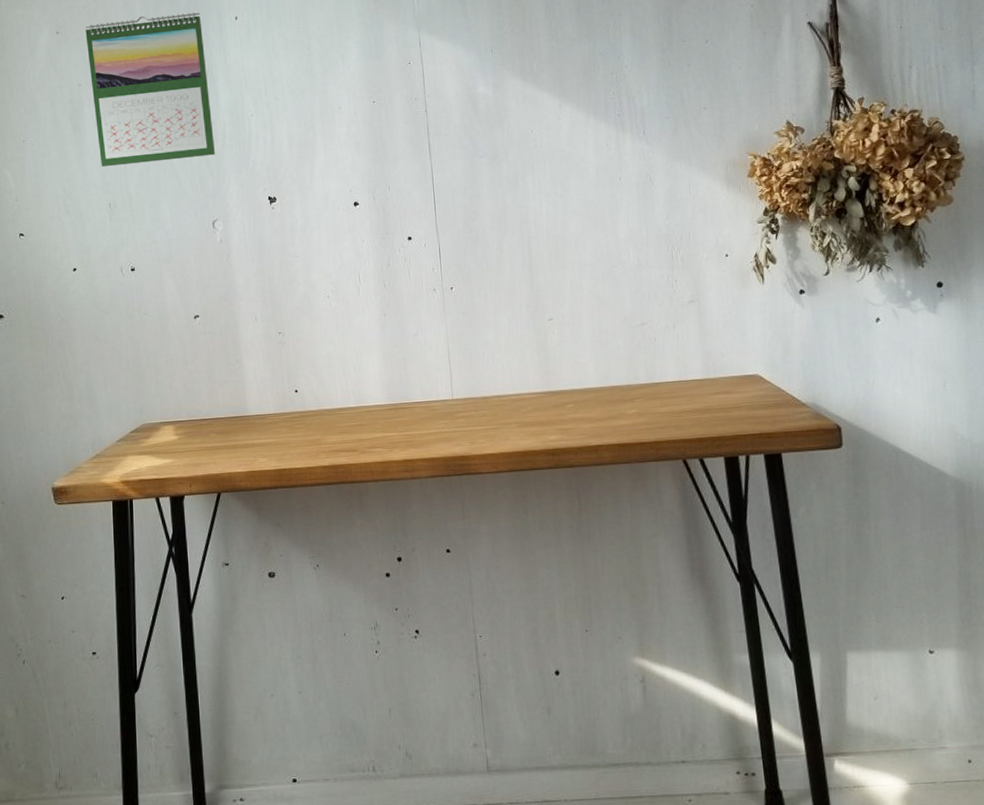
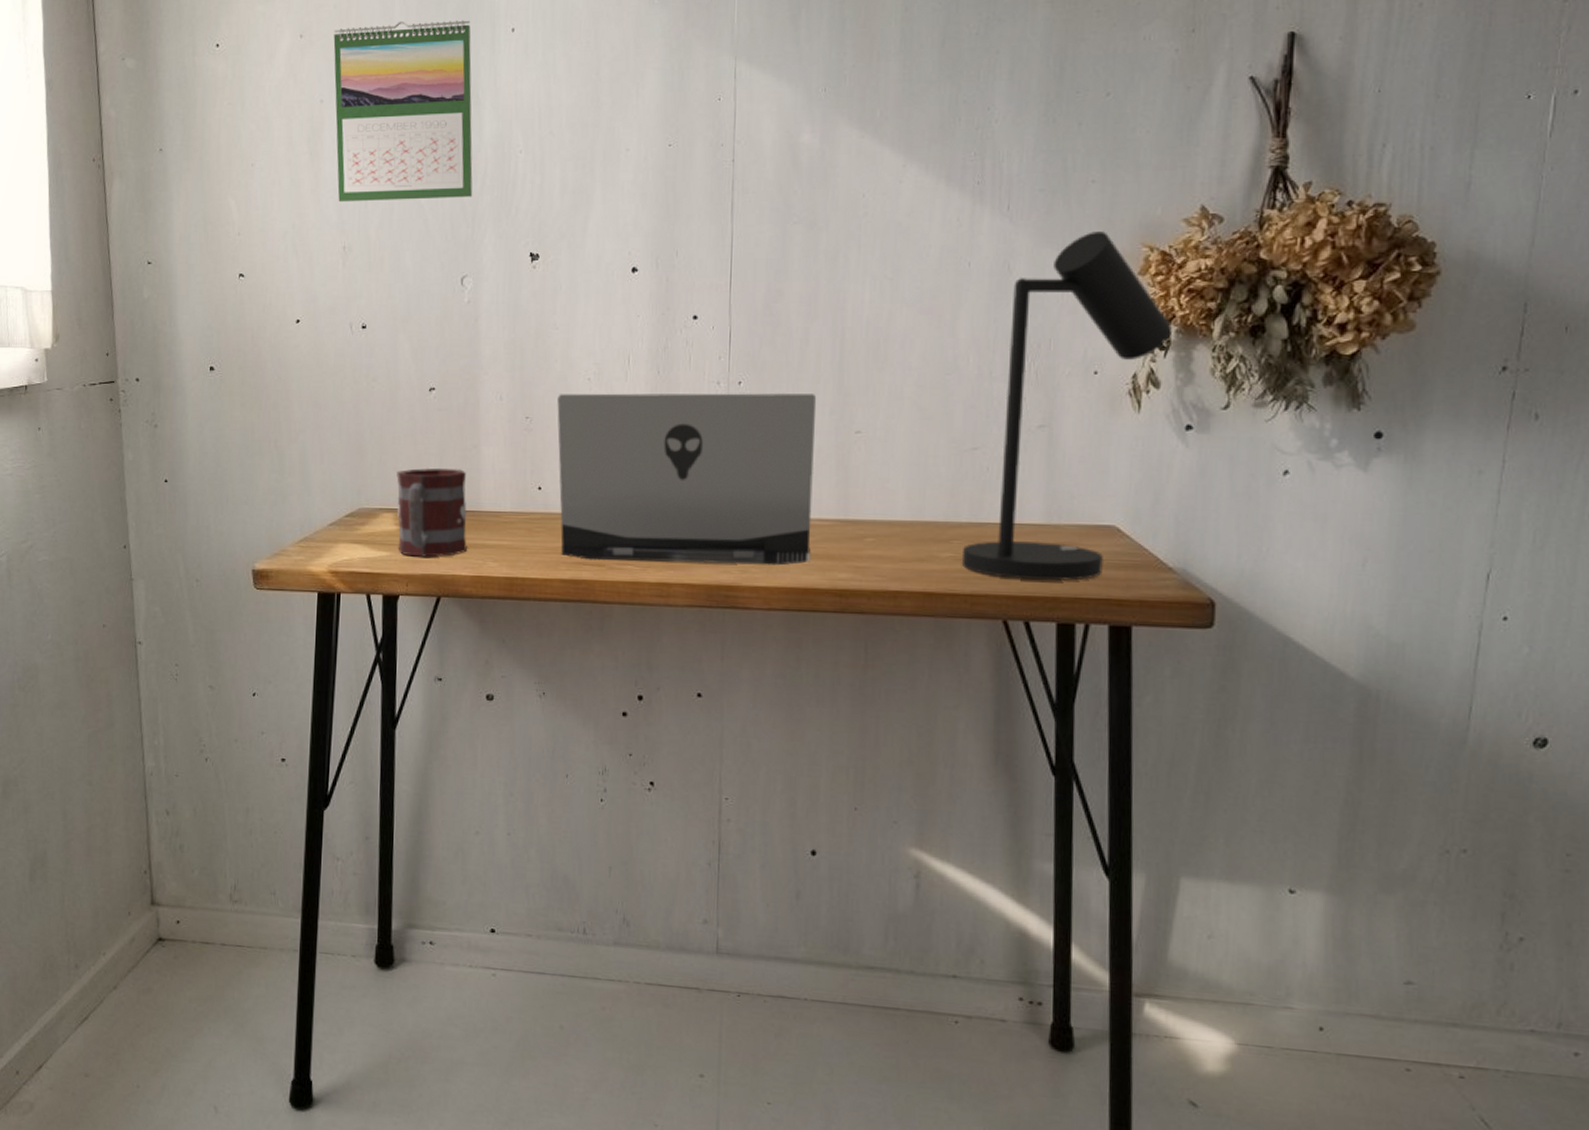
mug: none [172,382,240,461] -> present [396,468,467,557]
laptop computer: none [303,292,525,448] -> present [557,393,817,566]
desk lamp: none [644,146,779,425] -> present [963,231,1172,581]

